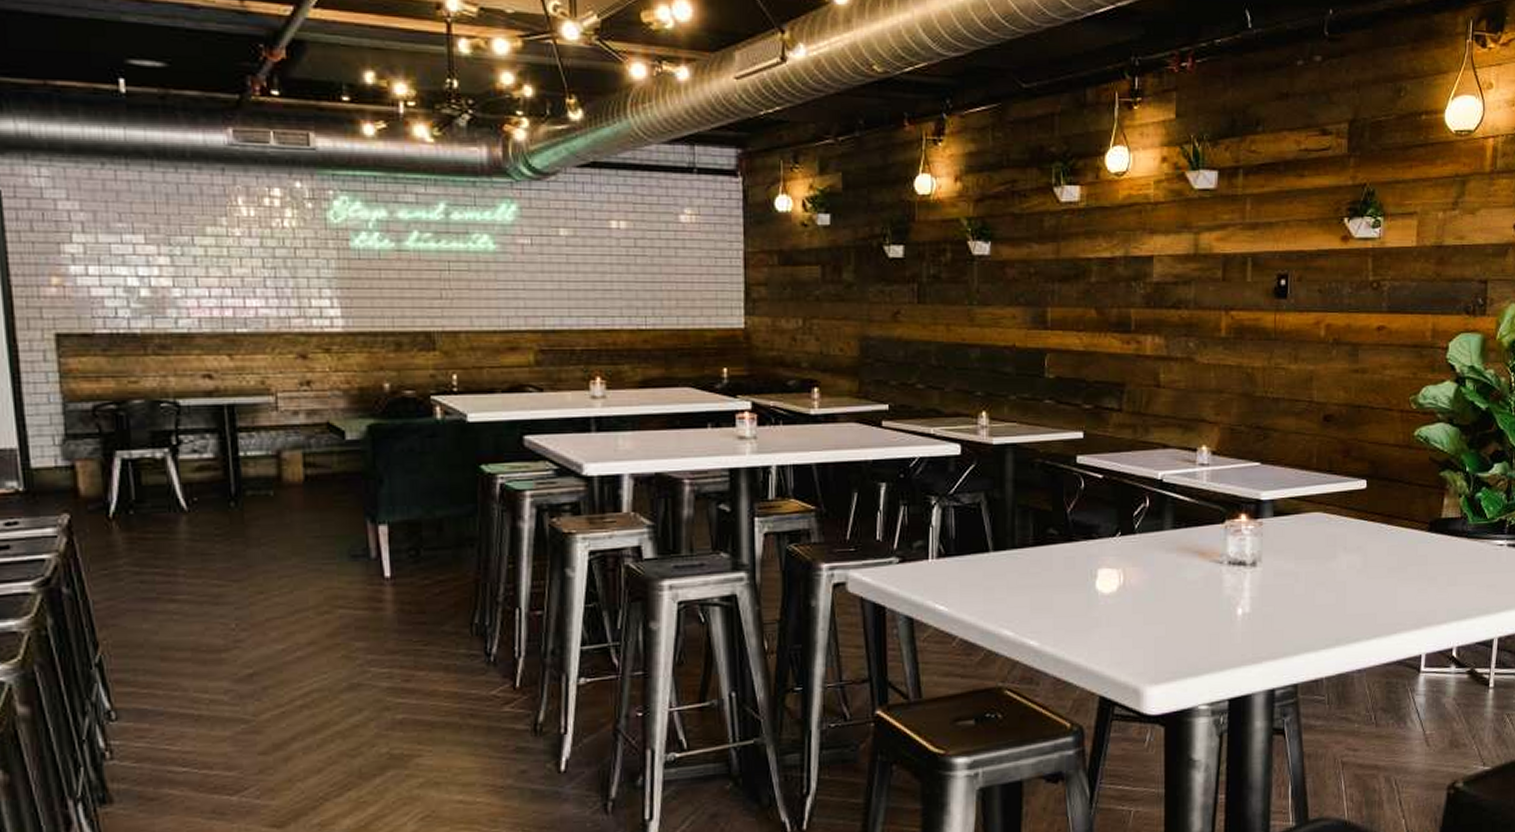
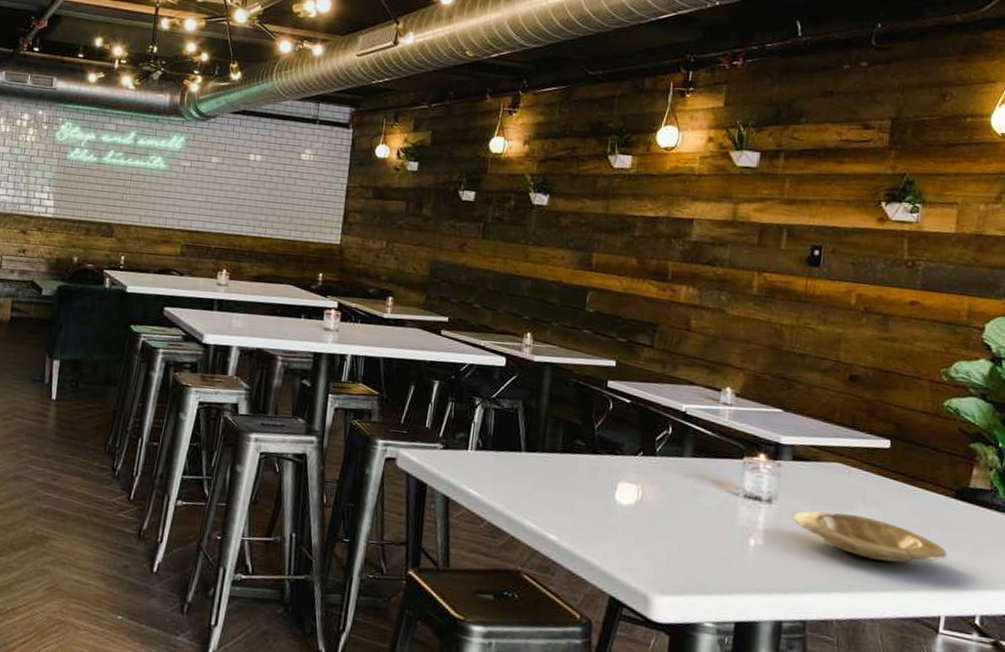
plate: none [1279,564,1425,609] -> present [793,511,947,562]

